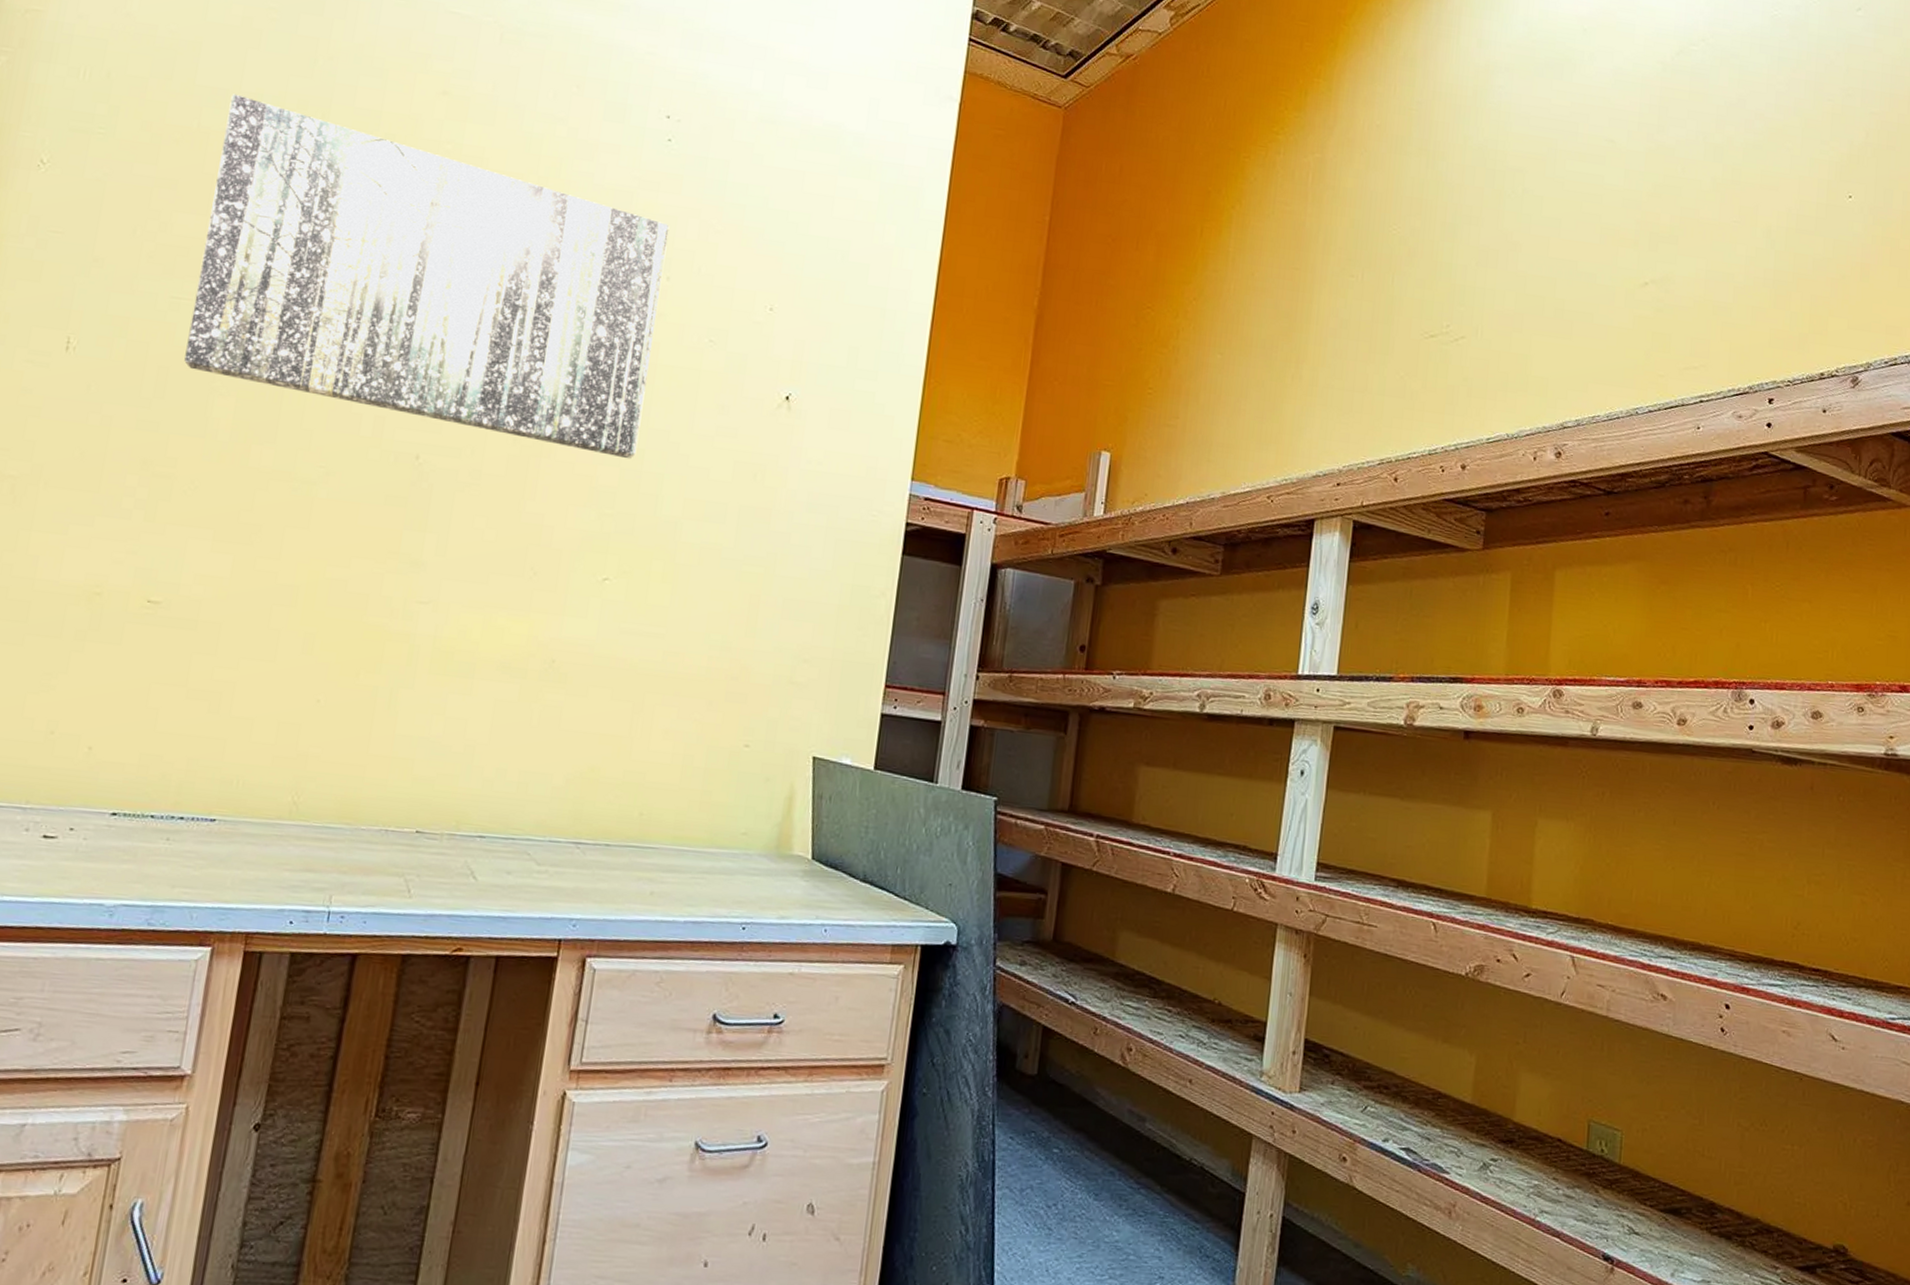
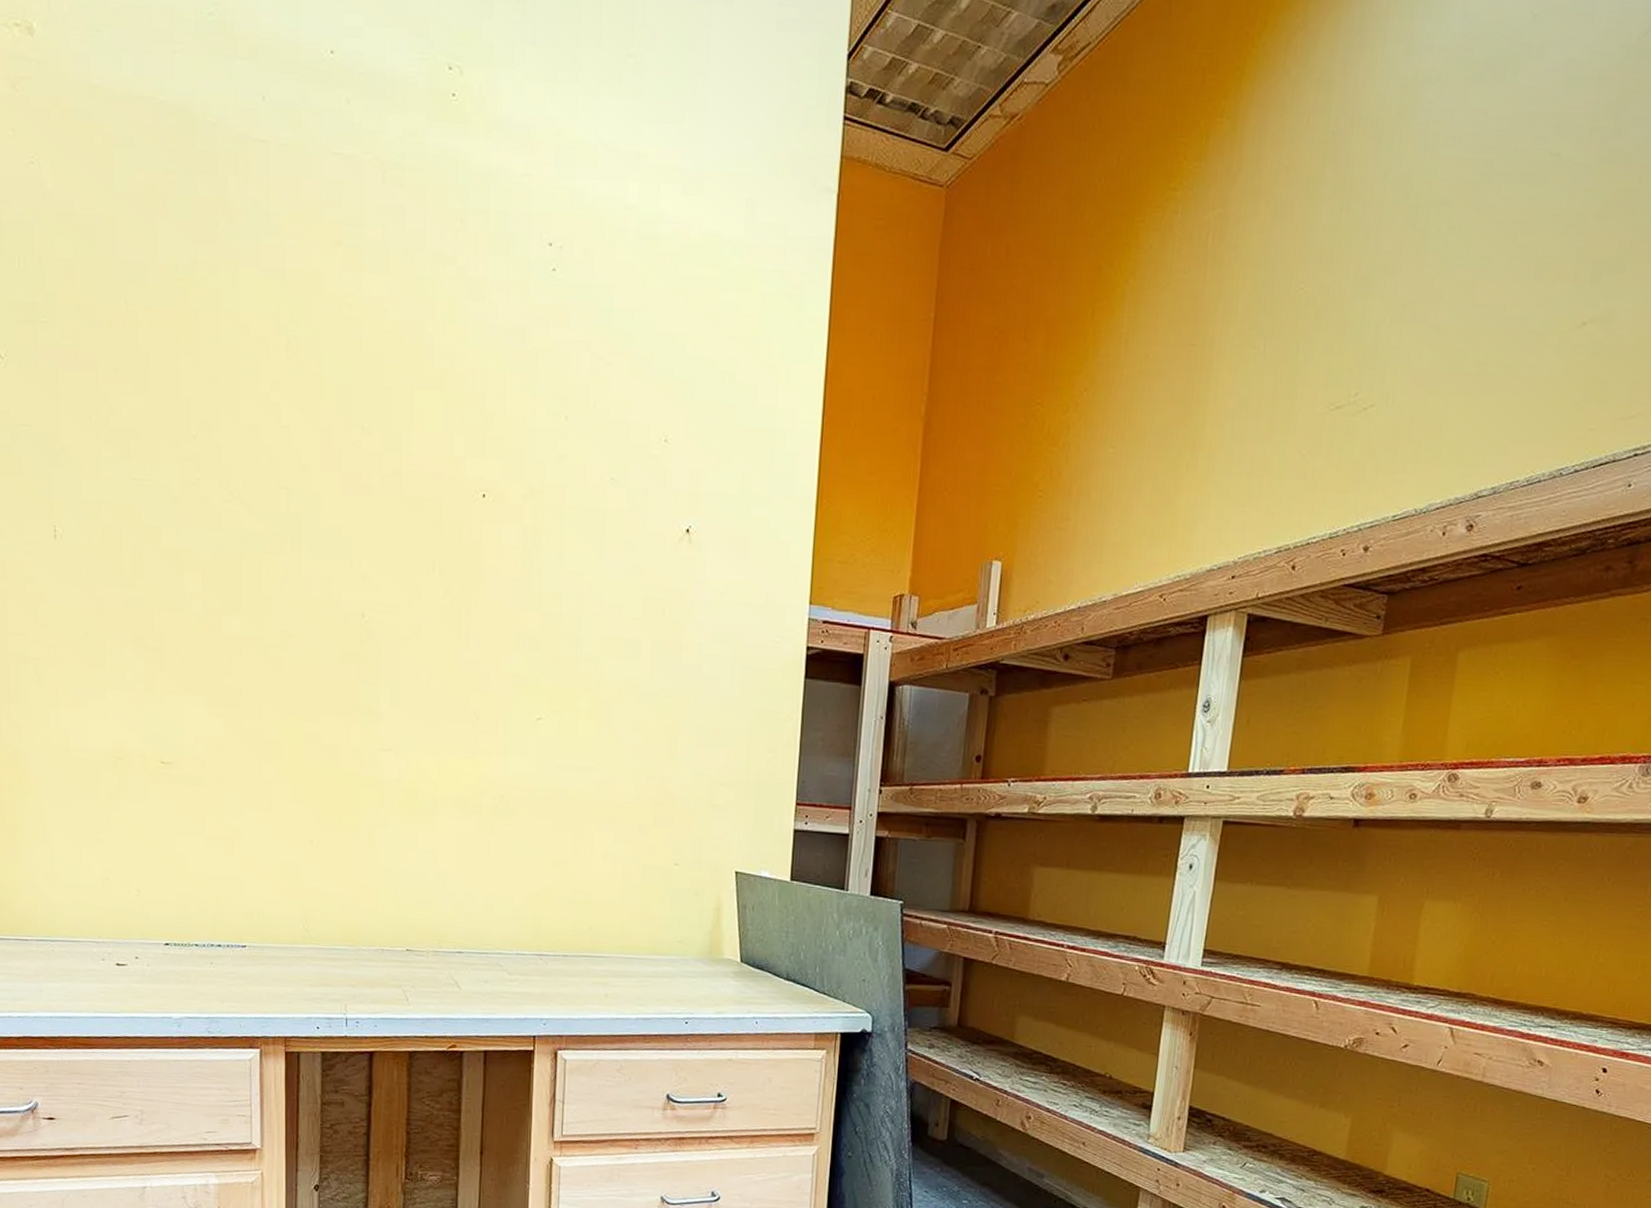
wall art: present [184,94,670,460] -> none [149,267,563,603]

